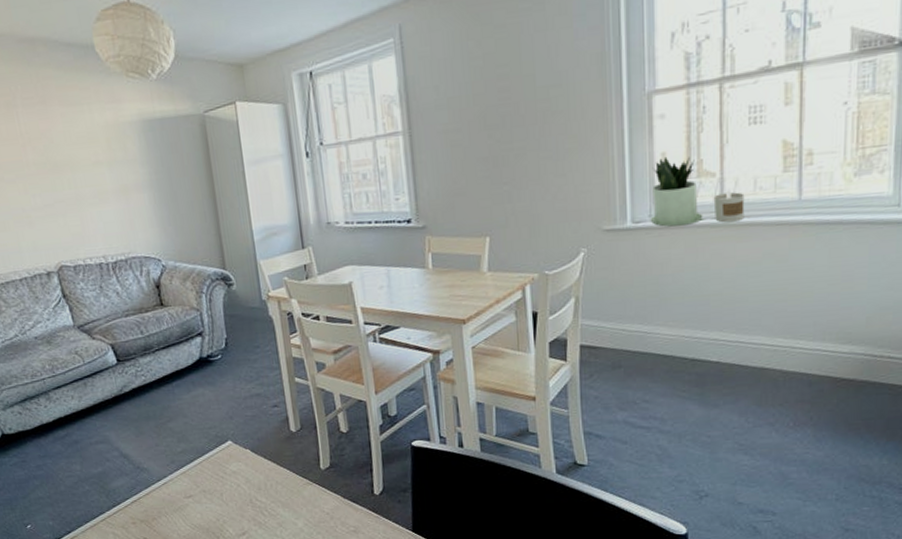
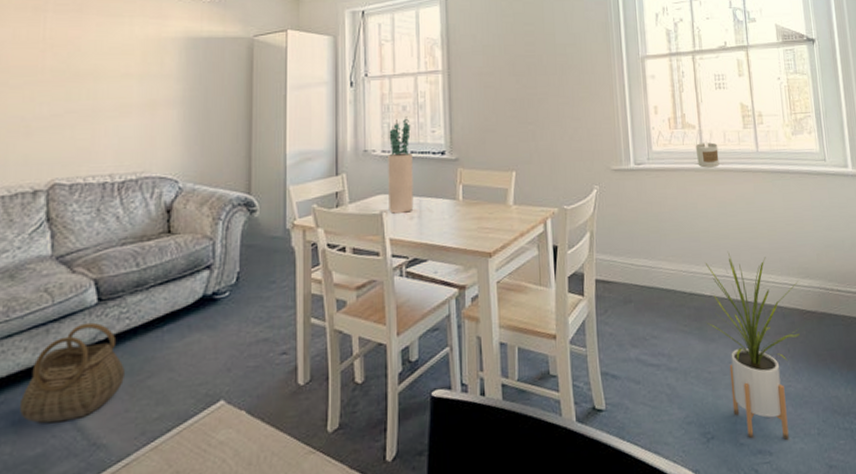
basket: none [78,378,150,451] -> present [19,322,125,423]
vase: none [350,185,382,284] -> present [388,116,414,214]
planter: present [650,156,703,228] -> none [648,109,689,170]
house plant: none [704,315,835,502] -> present [700,251,800,440]

